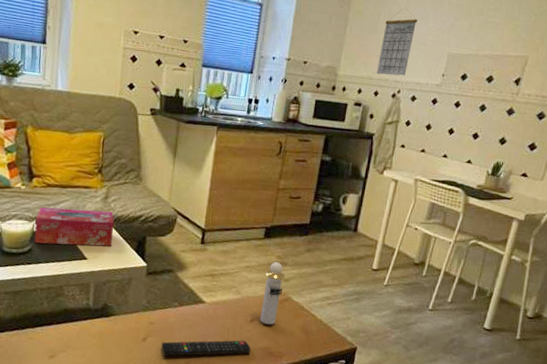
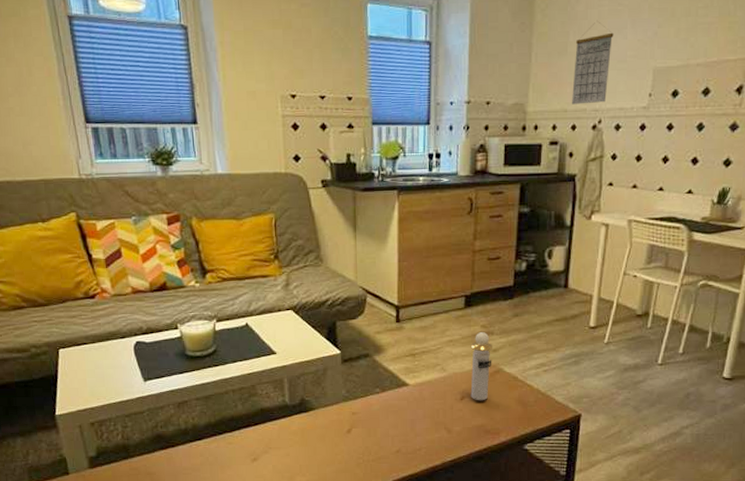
tissue box: present [34,207,114,247] -> none [216,299,300,344]
remote control: present [161,340,251,357] -> none [367,421,465,446]

